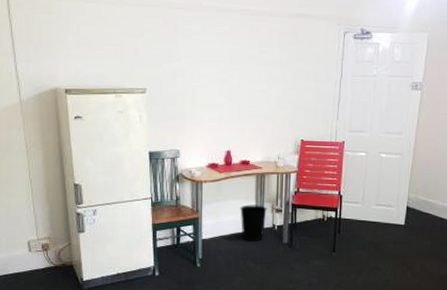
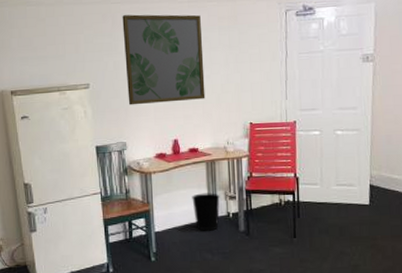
wall art: none [183,22,262,114] -> present [122,14,206,105]

